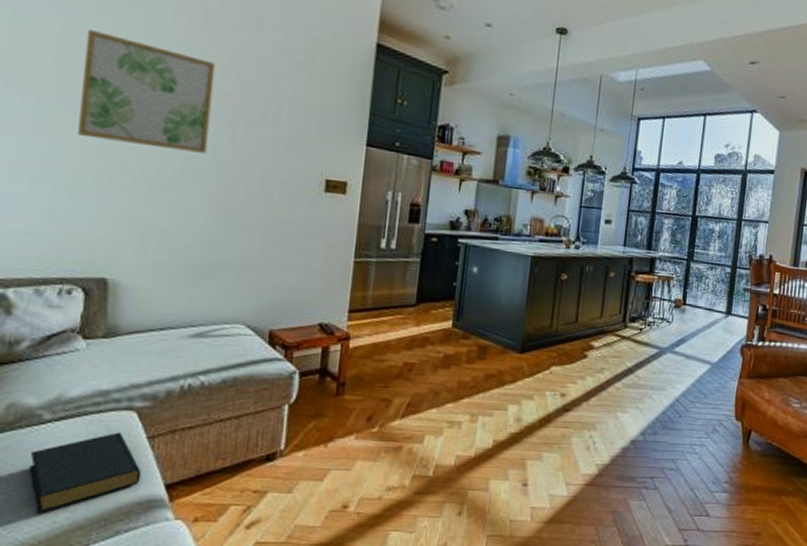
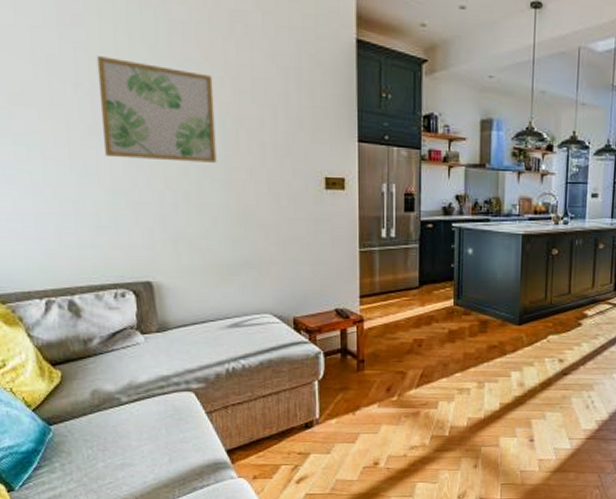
hardback book: present [28,432,142,513] -> none [116,410,206,476]

